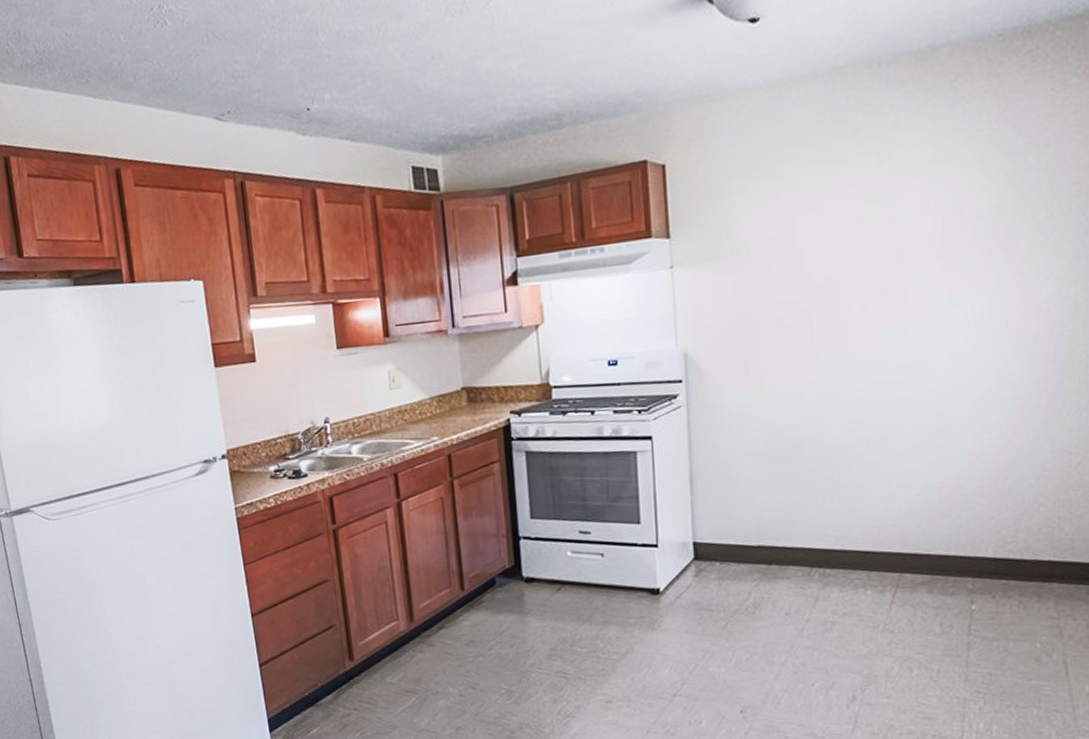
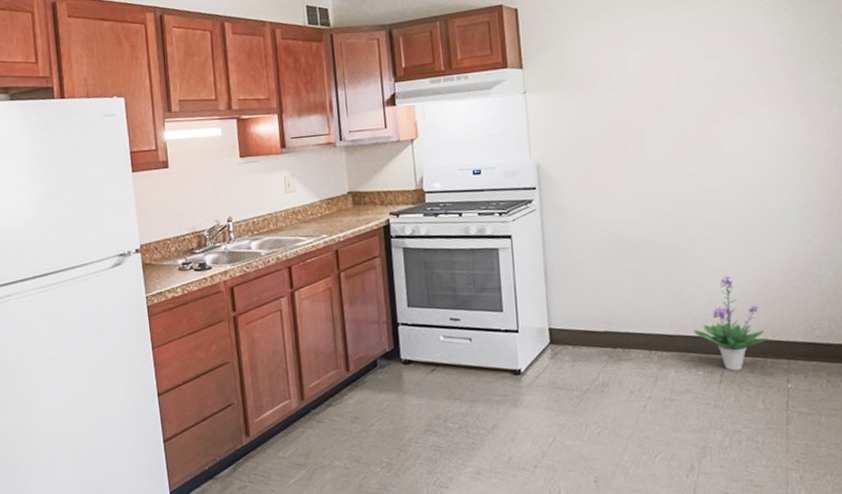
potted plant: none [863,481,953,590] -> present [694,275,770,371]

